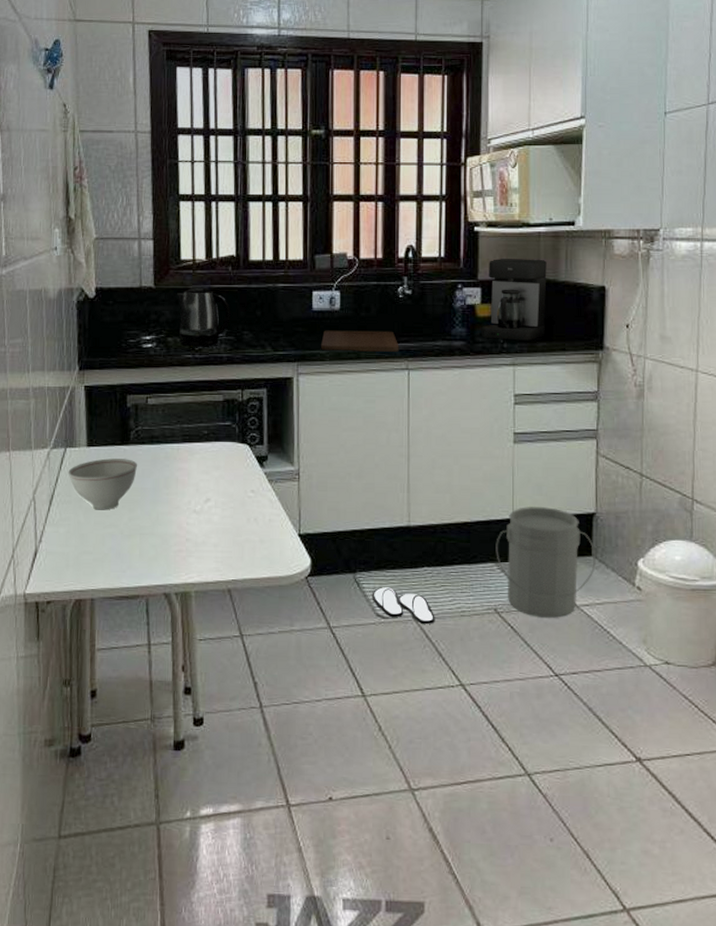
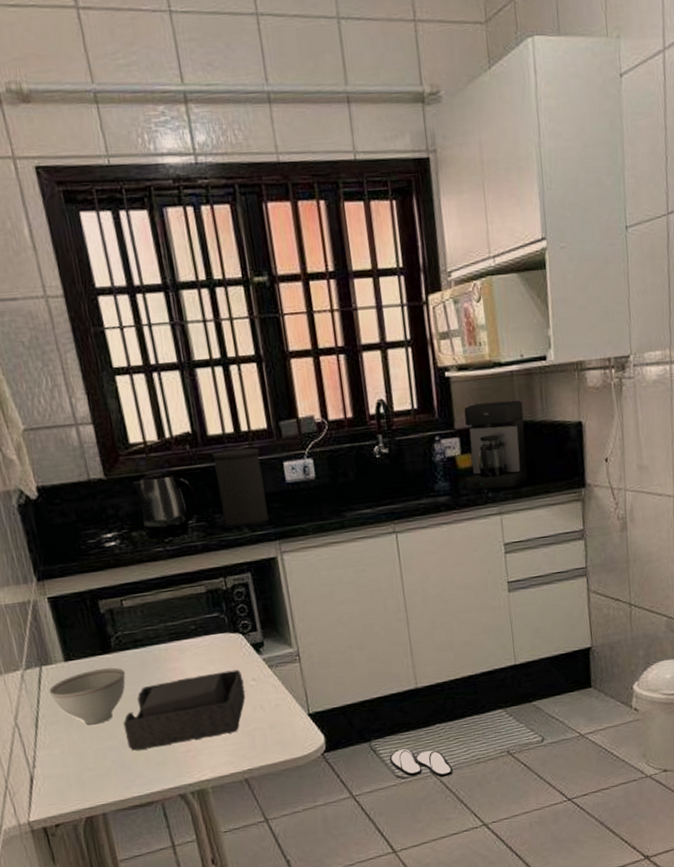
napkin holder: none [126,478,243,542] -> present [123,669,246,751]
canister: none [249,275,293,346] -> present [211,448,269,527]
cutting board: present [321,330,399,352] -> none [301,494,384,525]
bucket: present [496,507,596,618] -> none [502,648,596,751]

